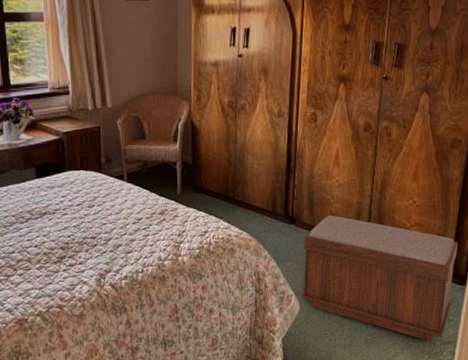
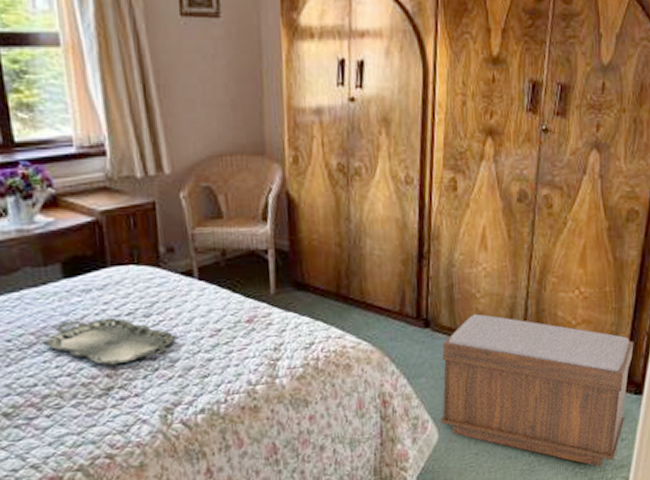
serving tray: none [21,207,111,241] -> present [44,317,178,366]

